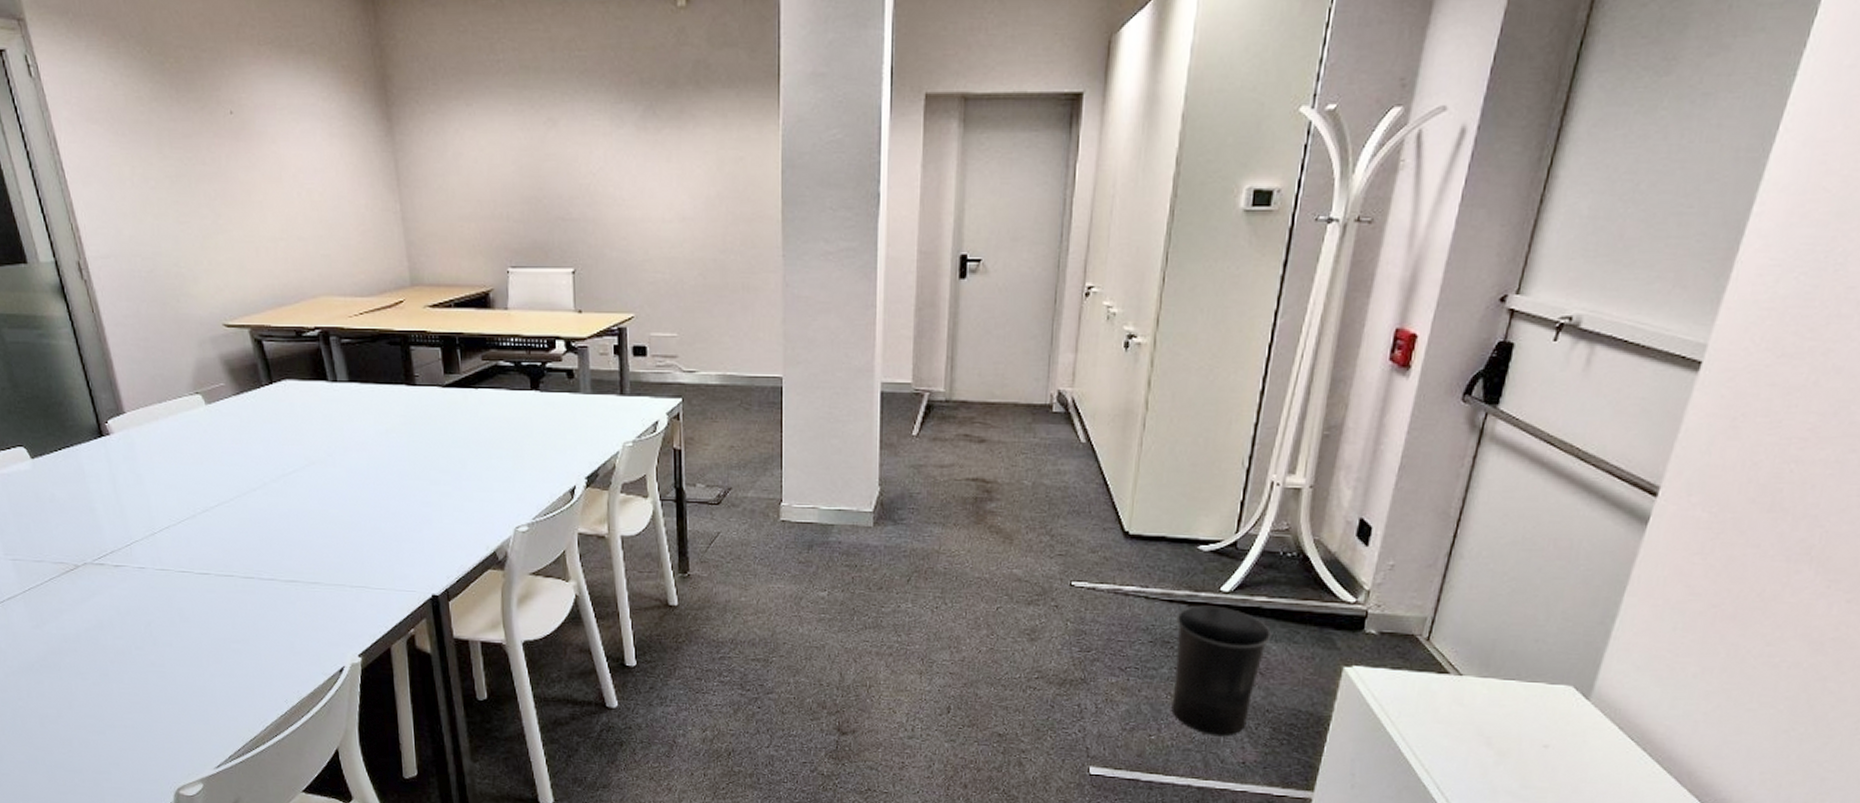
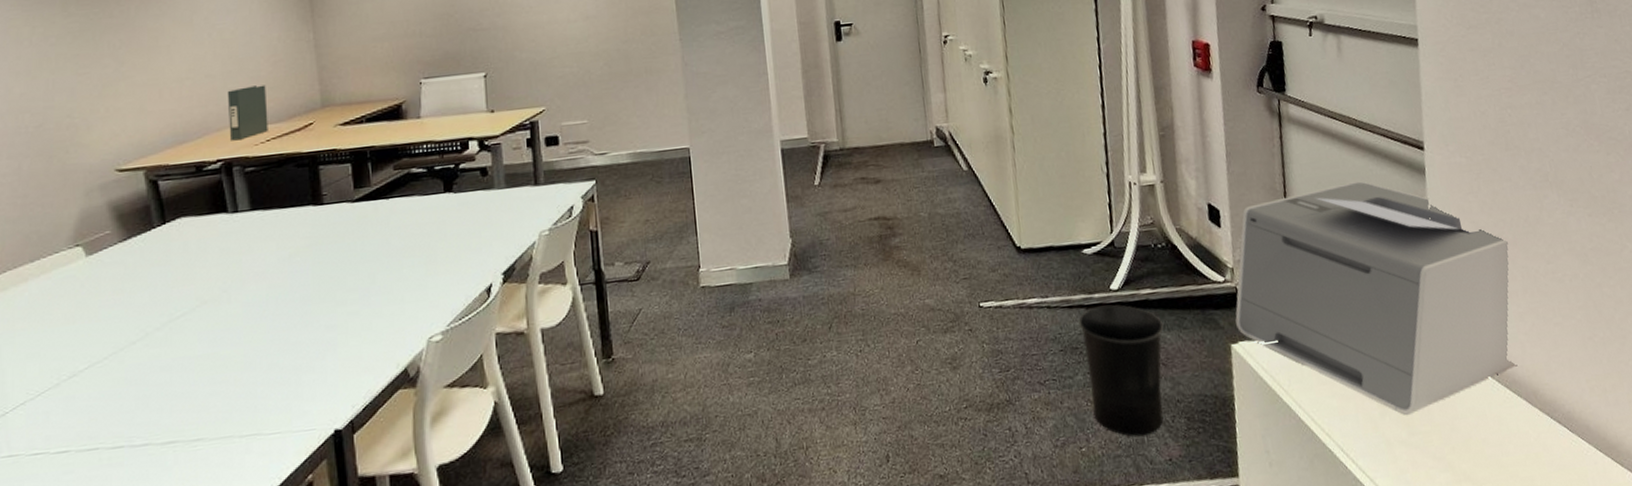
binder: none [321,255,361,310] -> present [228,85,268,141]
printer: none [1355,520,1725,769] -> present [1235,181,1518,416]

